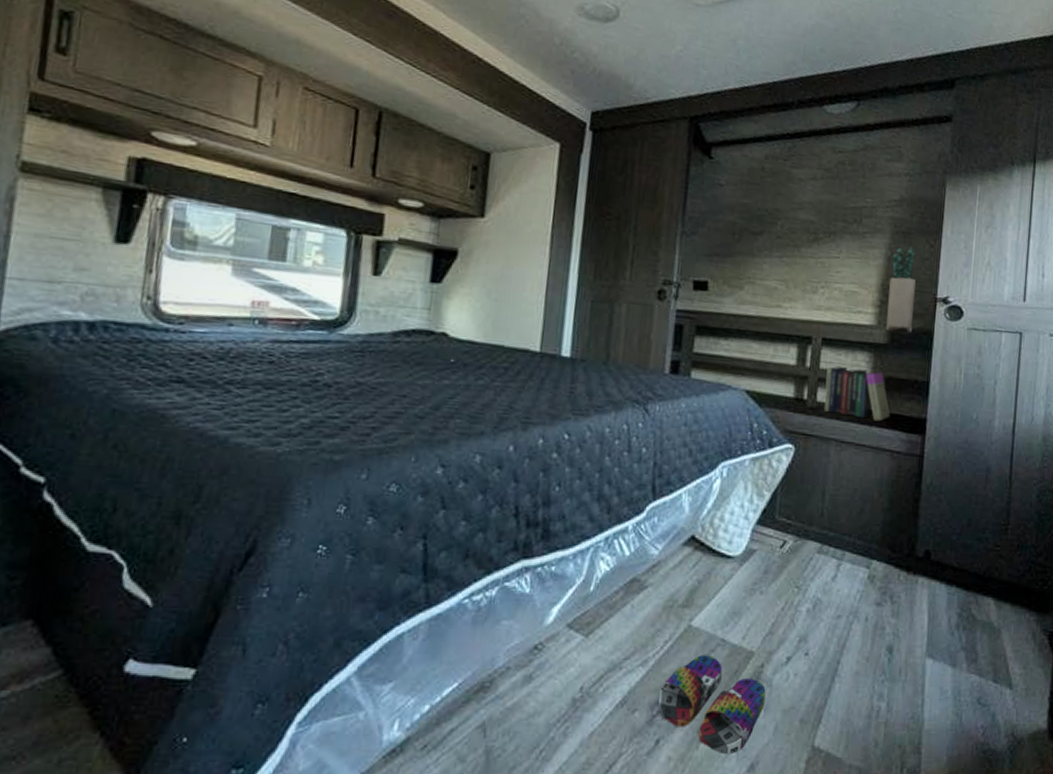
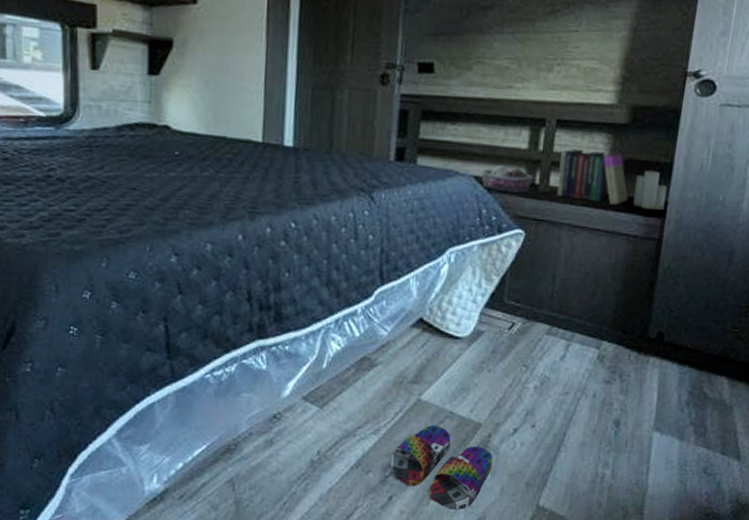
decorative basket: none [752,380,802,408] -> present [481,165,534,194]
vase: present [886,242,917,334] -> none [627,10,668,112]
candle: none [895,387,925,427] -> present [633,169,667,210]

